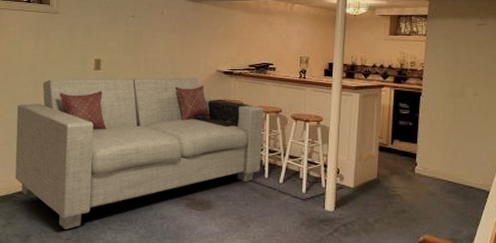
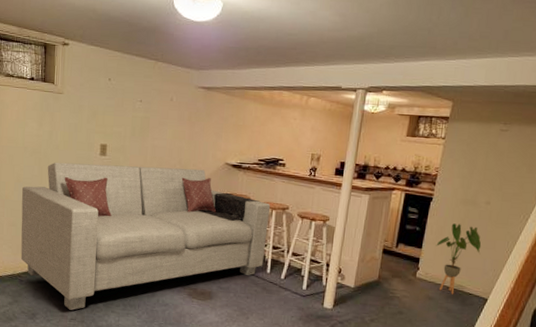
house plant: none [431,117,476,189] -> present [436,223,482,294]

